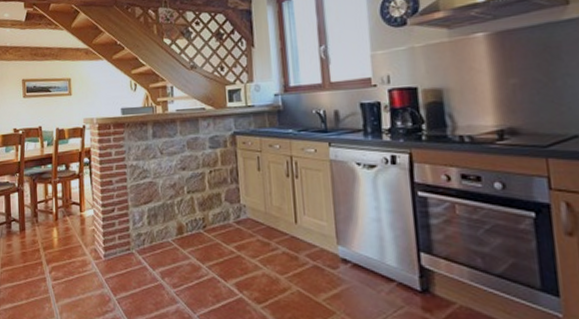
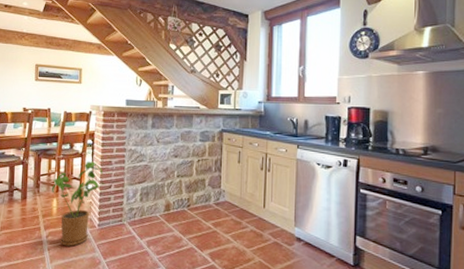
house plant: none [50,182,103,282] -> present [51,161,103,247]

